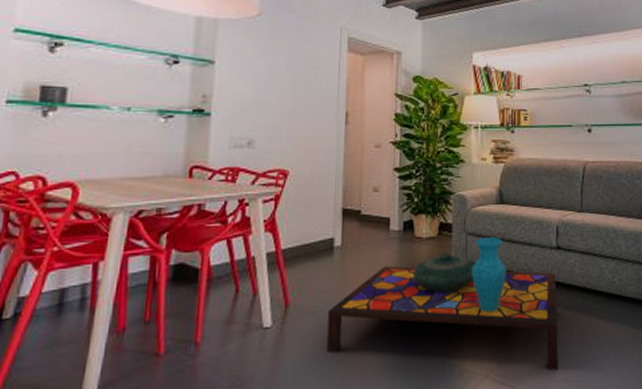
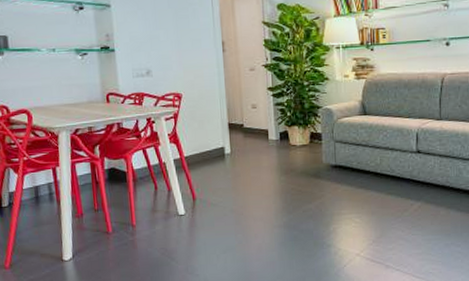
coffee table: present [327,265,559,372] -> none [226,168,420,253]
decorative bowl: present [412,253,475,294] -> none [291,157,344,190]
vase: present [471,236,506,312] -> none [340,143,372,205]

